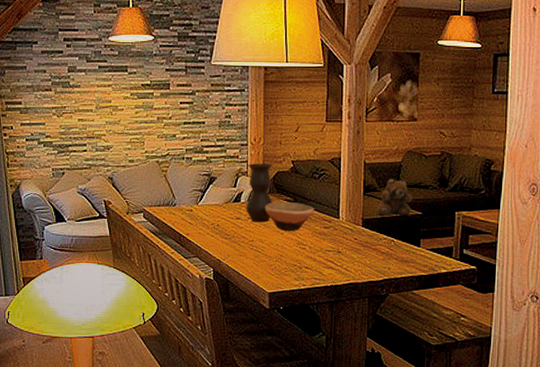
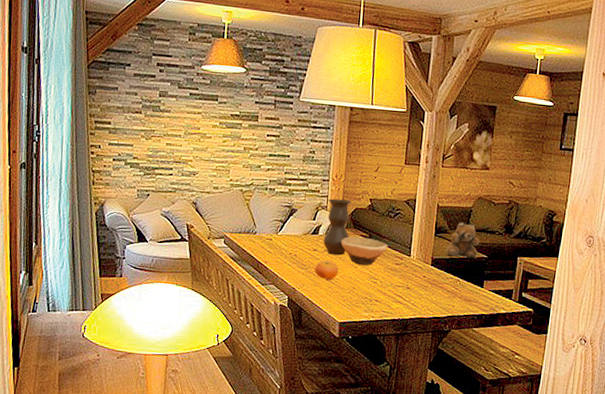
fruit: none [239,228,265,248] -> present [314,260,339,280]

